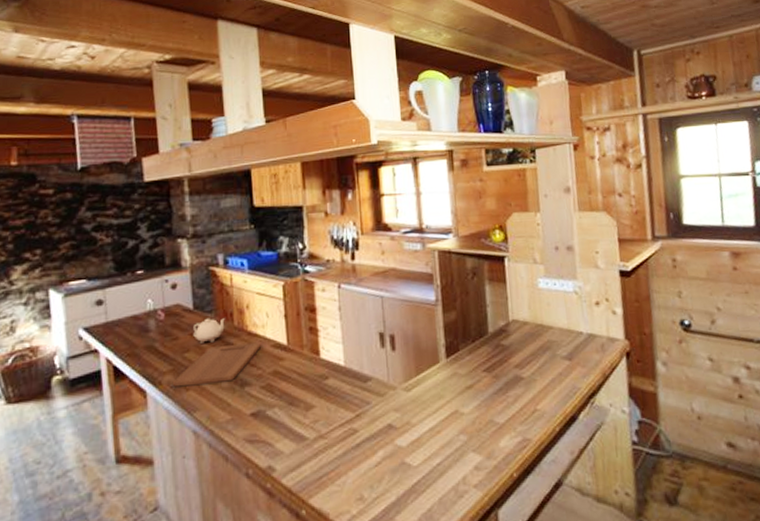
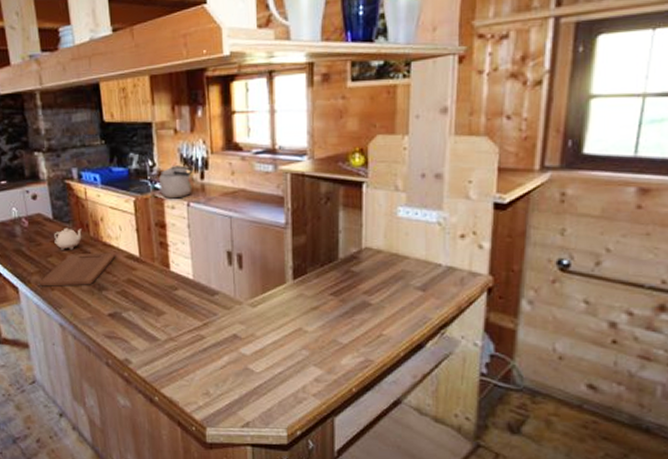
kettle: none [310,247,344,282] -> present [159,165,193,199]

